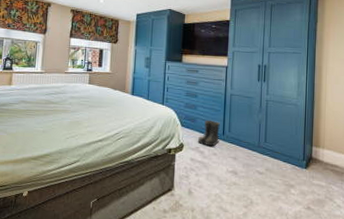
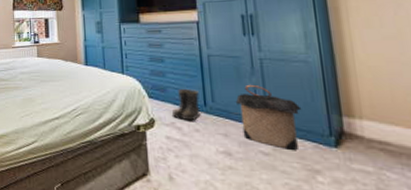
laundry hamper: none [245,119,289,170] -> present [235,84,302,150]

